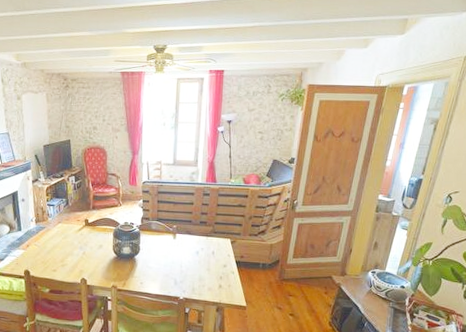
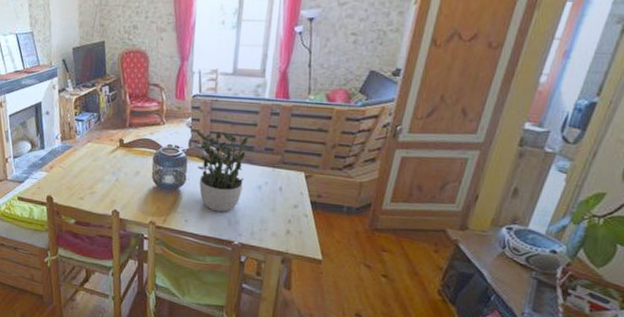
potted plant: none [145,209,192,275] -> present [193,131,255,213]

